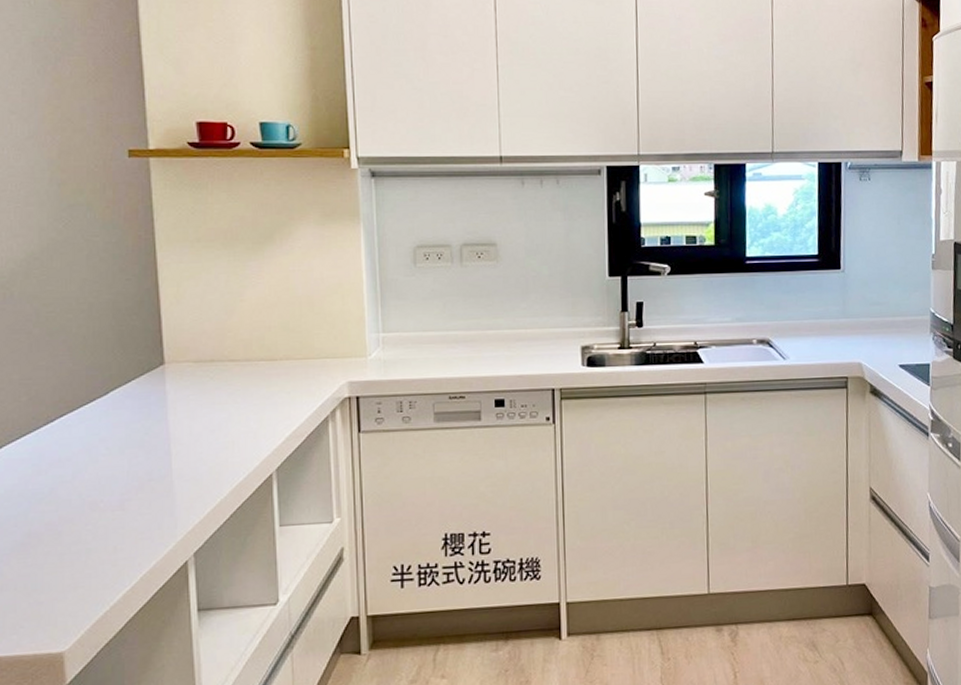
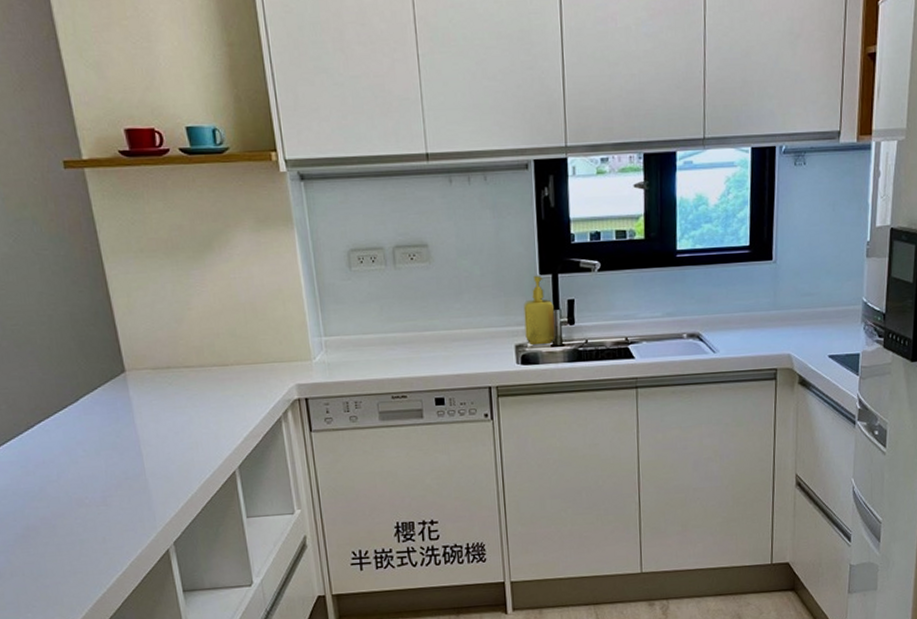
soap dispenser: none [591,277,623,347] -> present [523,275,555,345]

